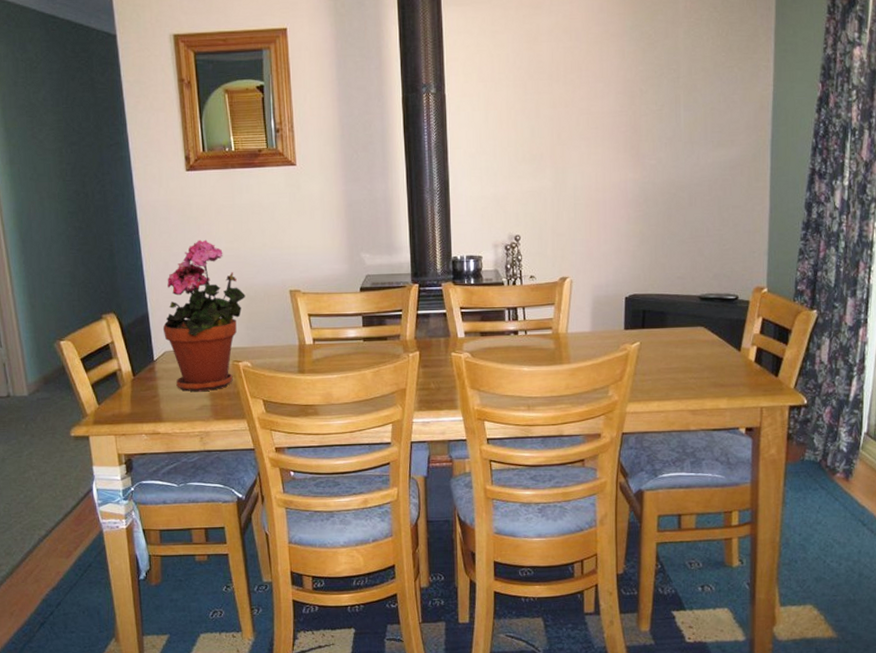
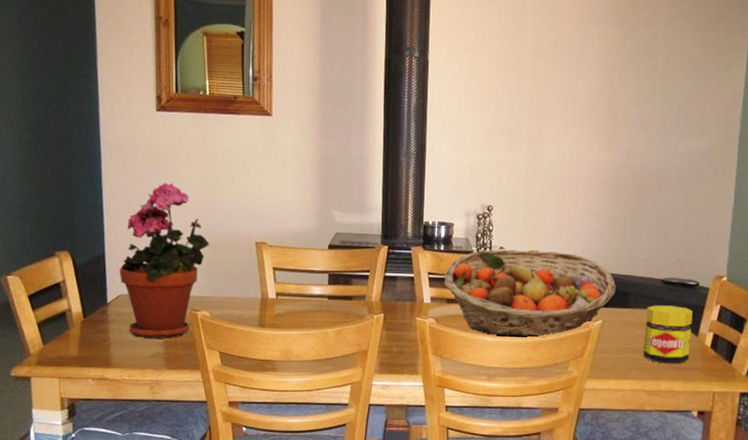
fruit basket: none [476,276,651,365] -> present [444,249,616,338]
jar: none [684,322,734,382] -> present [643,305,693,364]

